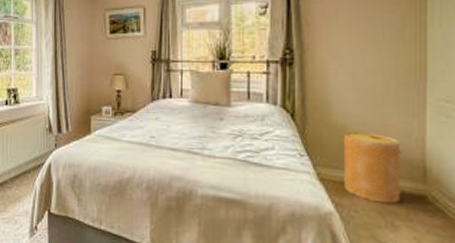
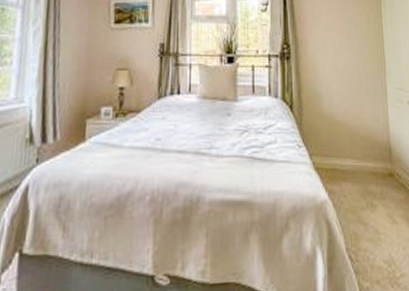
basket: present [343,132,401,204] -> none [331,120,376,185]

